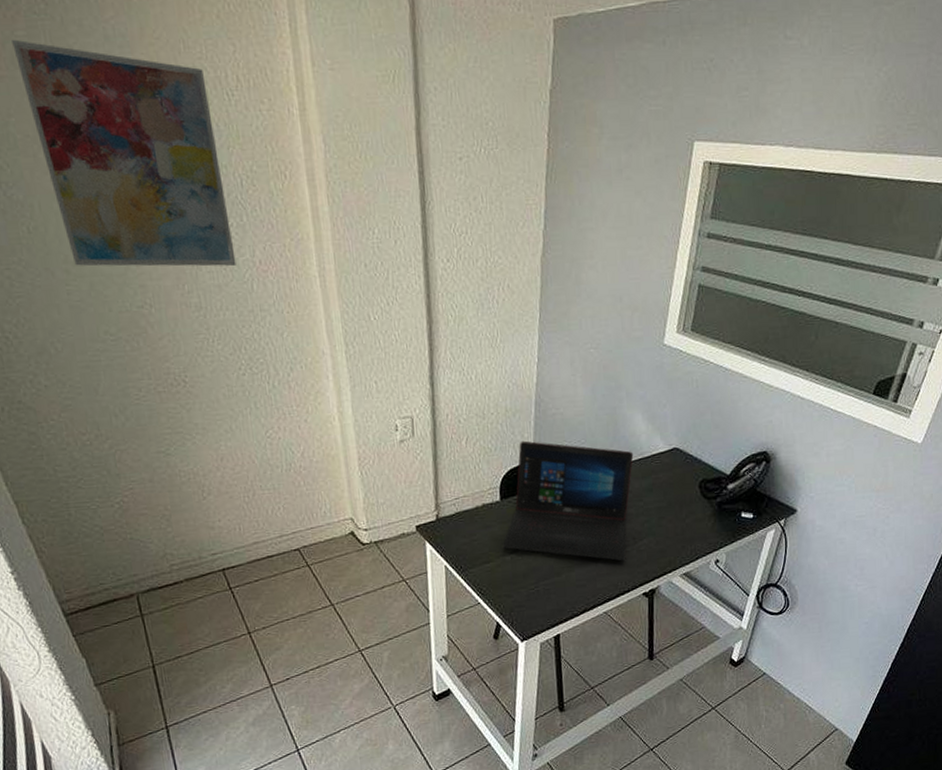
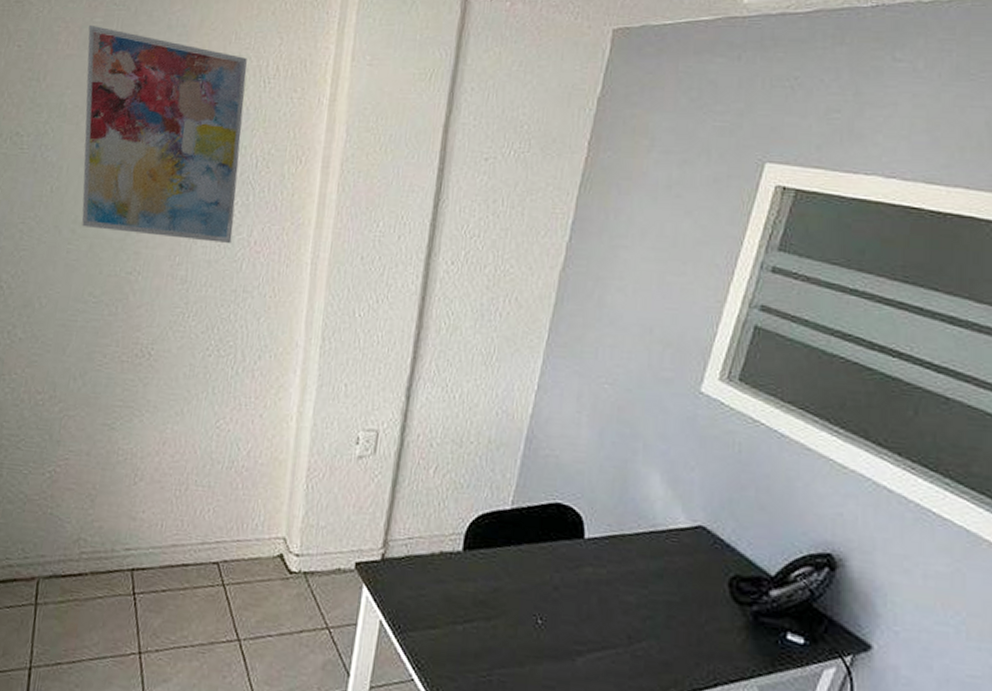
laptop: present [503,440,634,561] -> none [456,481,643,666]

